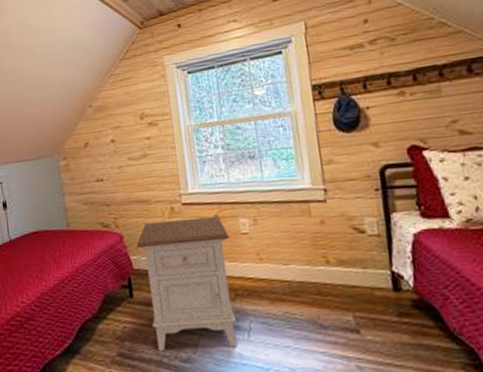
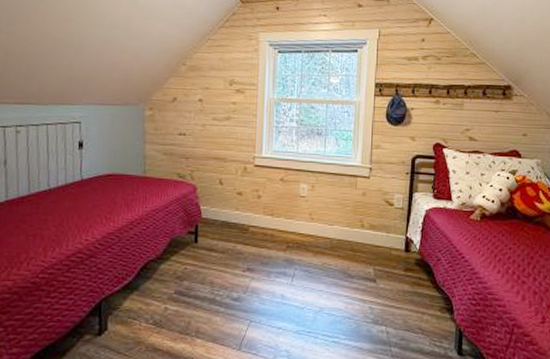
nightstand: present [136,216,237,351] -> none [208,178,290,290]

